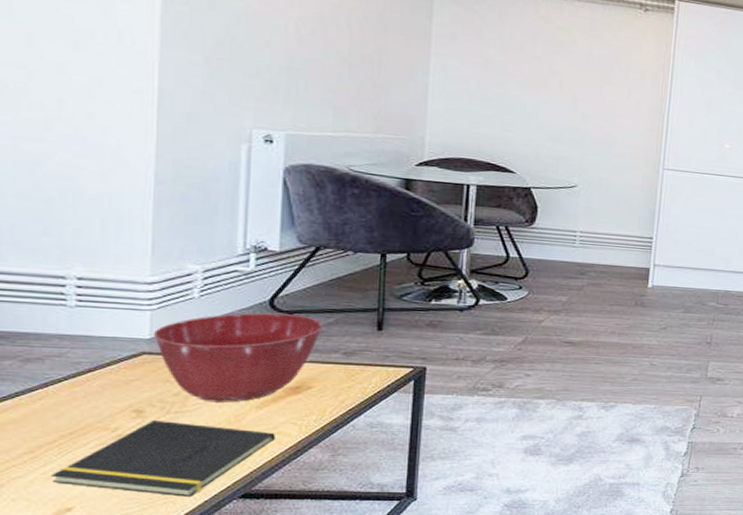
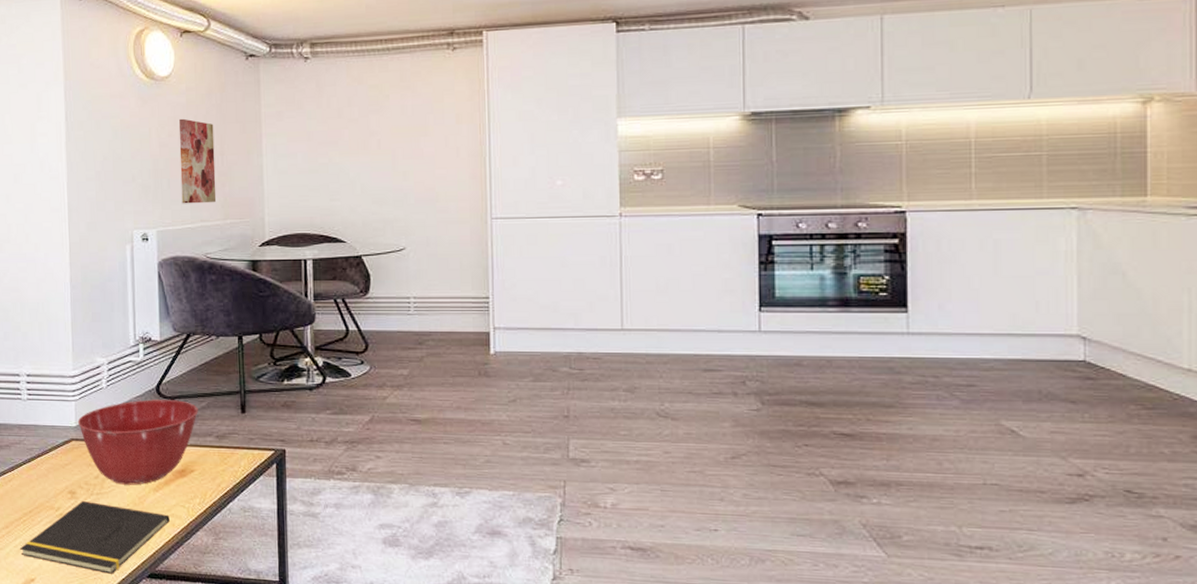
wall art: none [322,17,372,114] -> present [179,118,217,204]

